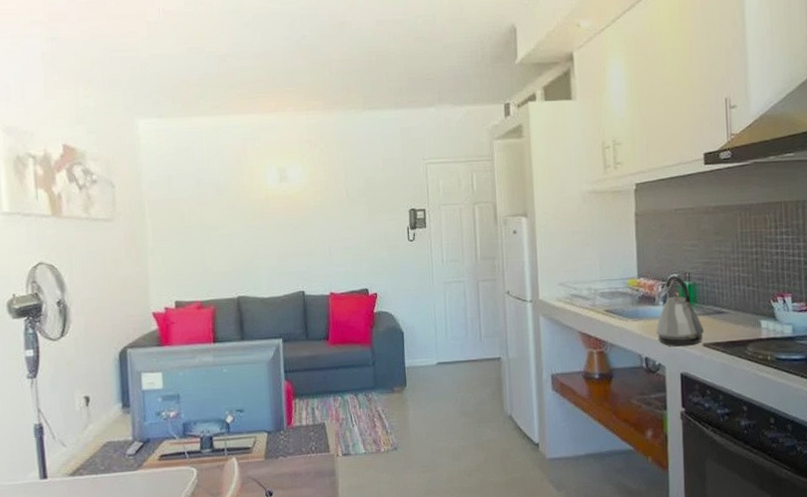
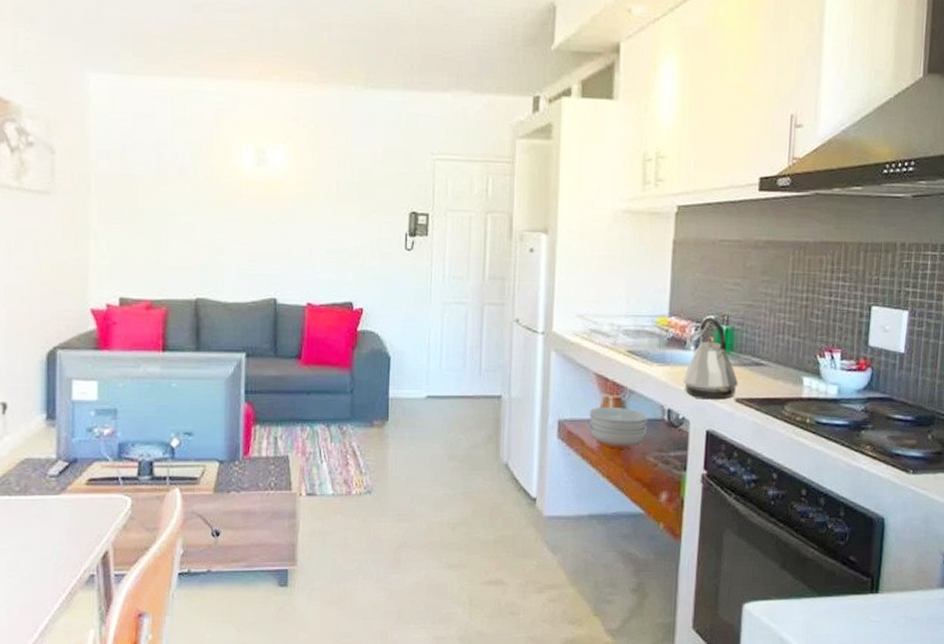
bowl: none [577,359,629,396] -> present [588,406,648,449]

